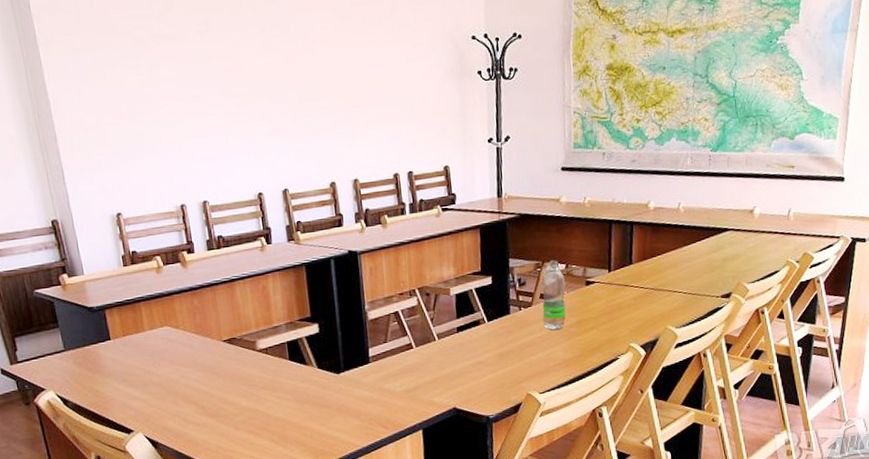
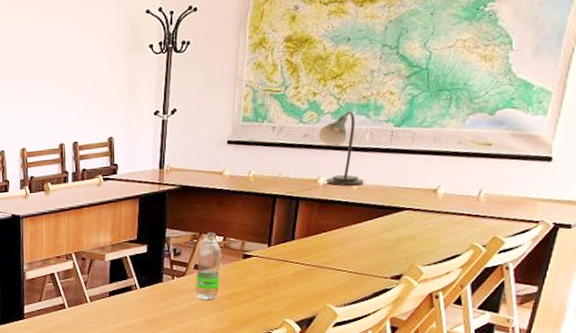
desk lamp: none [646,136,690,210] -> present [319,110,364,186]

